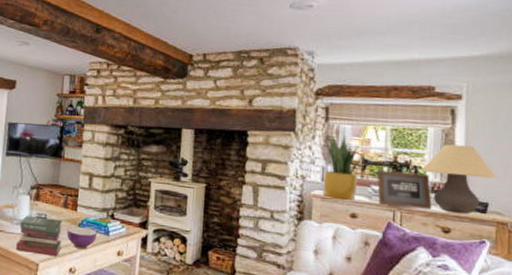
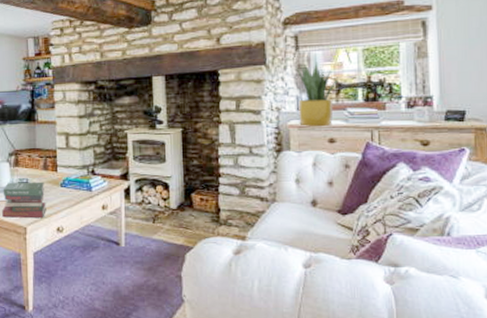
bowl: present [66,226,97,250] -> none [49,186,80,208]
picture frame: present [377,170,432,209] -> none [351,90,410,126]
table lamp: present [421,144,499,214] -> none [395,56,474,125]

